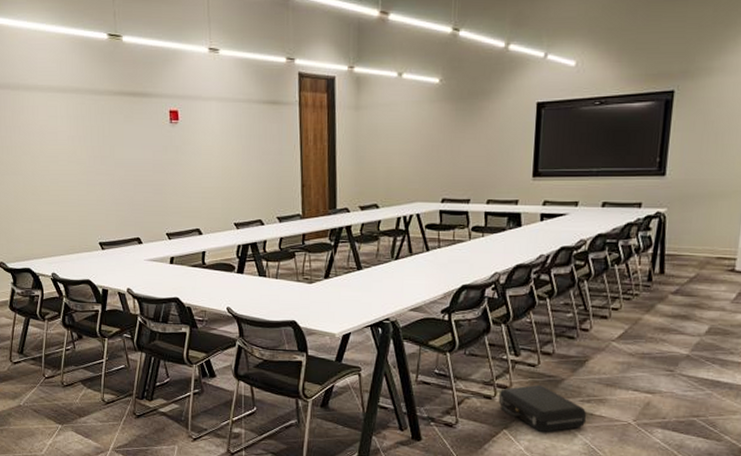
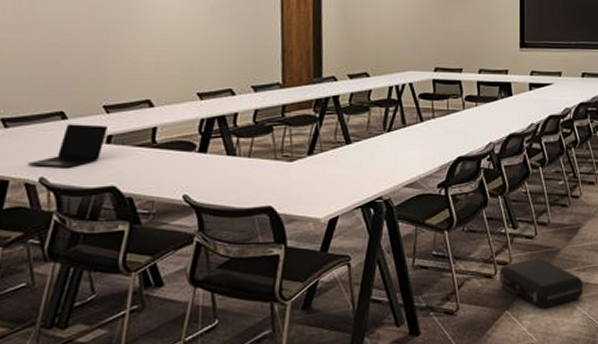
laptop: none [119,247,170,282] -> present [29,124,107,168]

